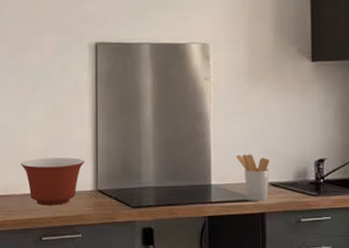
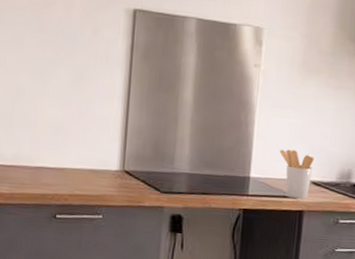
mixing bowl: present [20,158,85,206] -> none [35,129,112,183]

